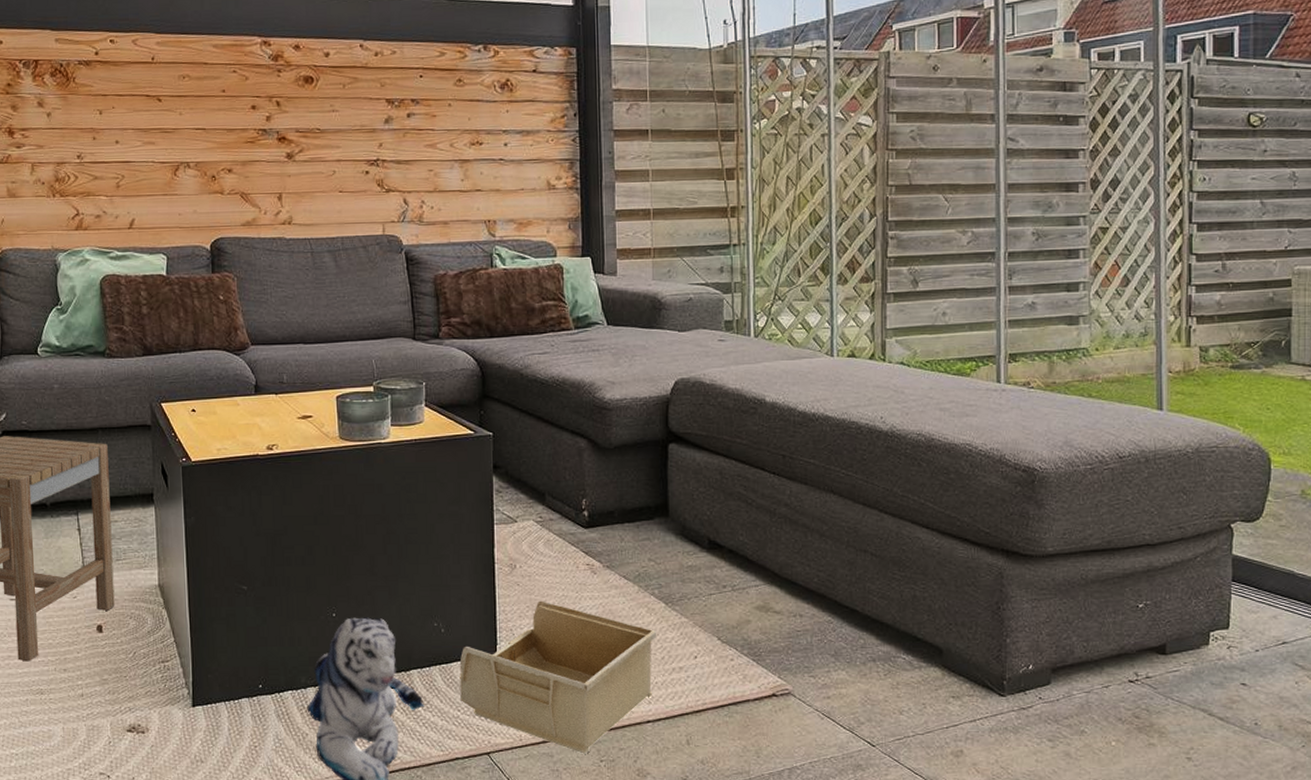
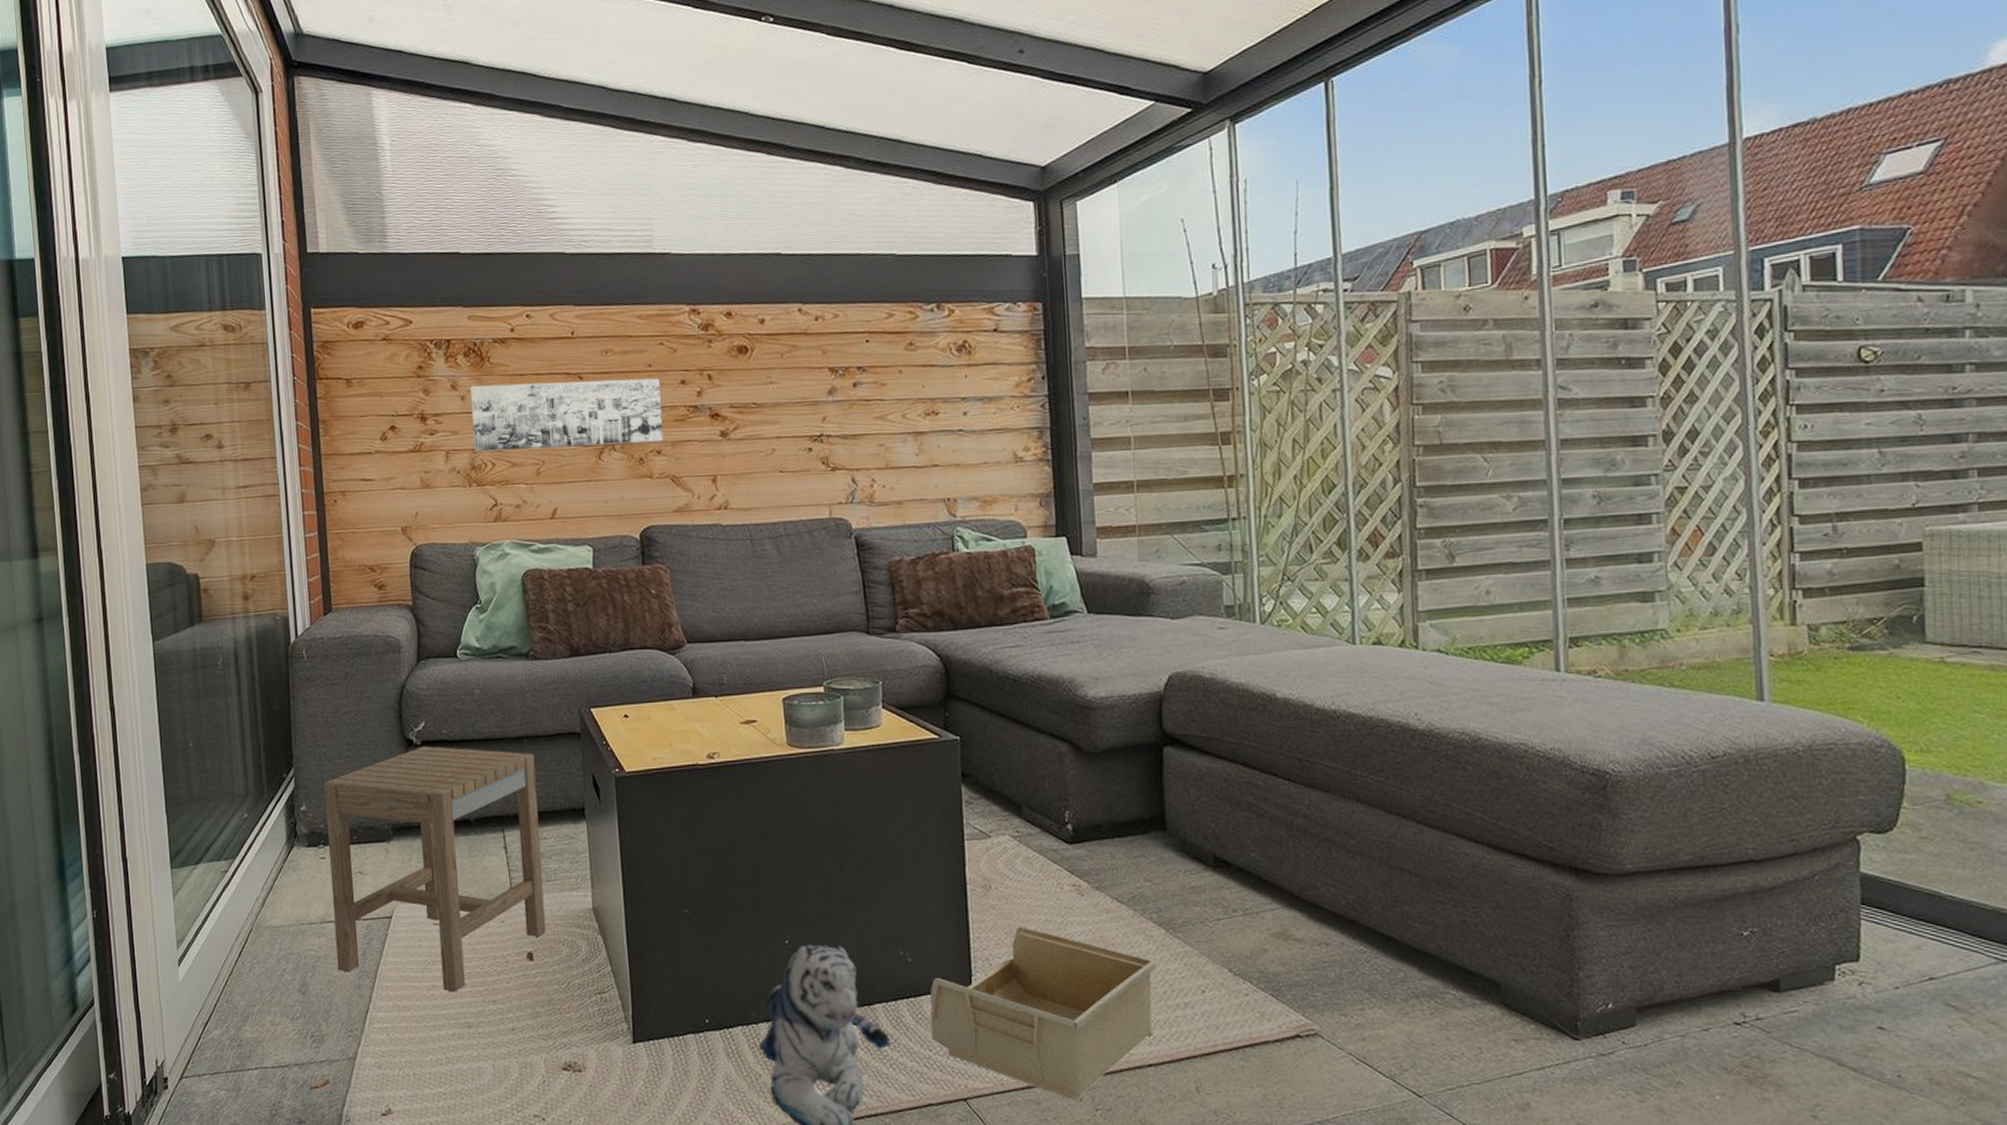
wall art: none [55,102,234,165] -> present [469,378,663,452]

